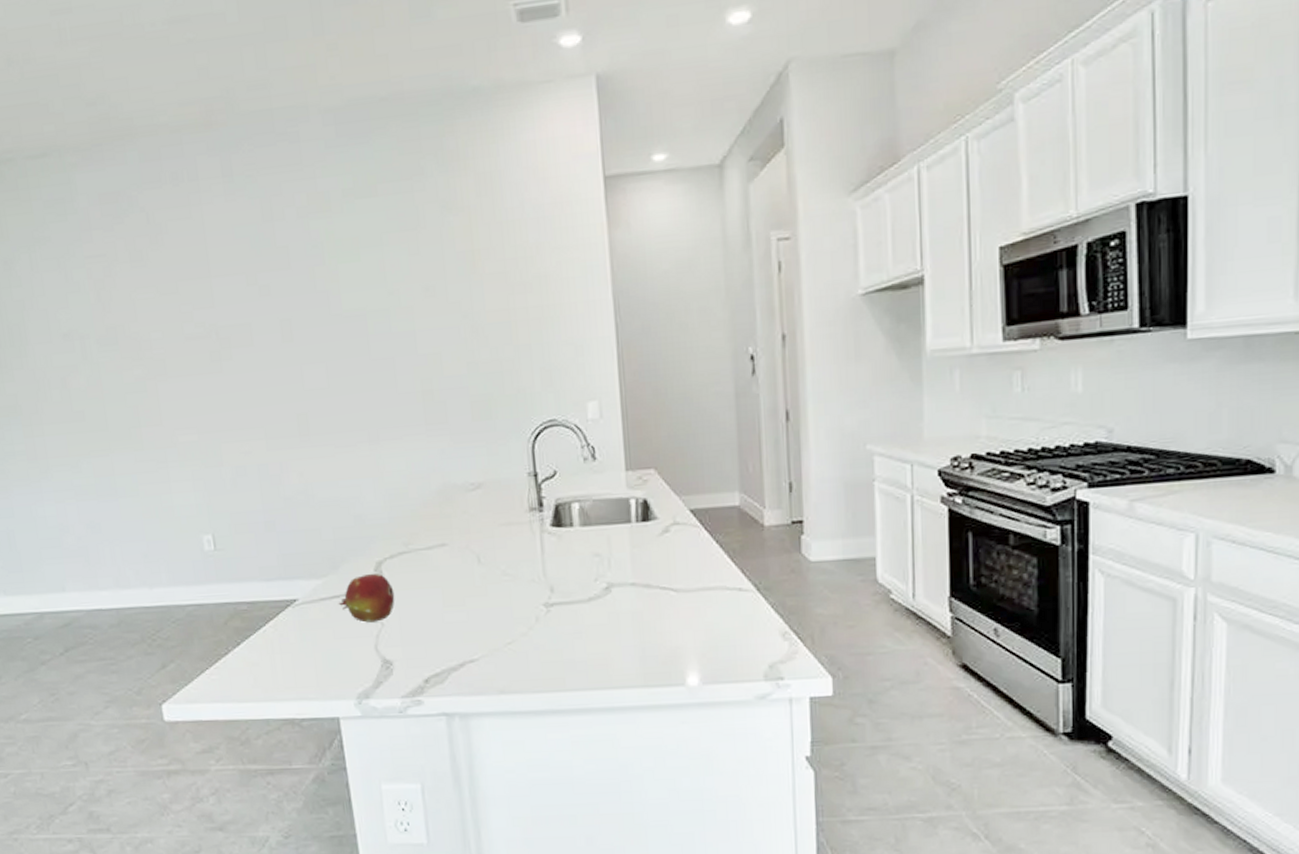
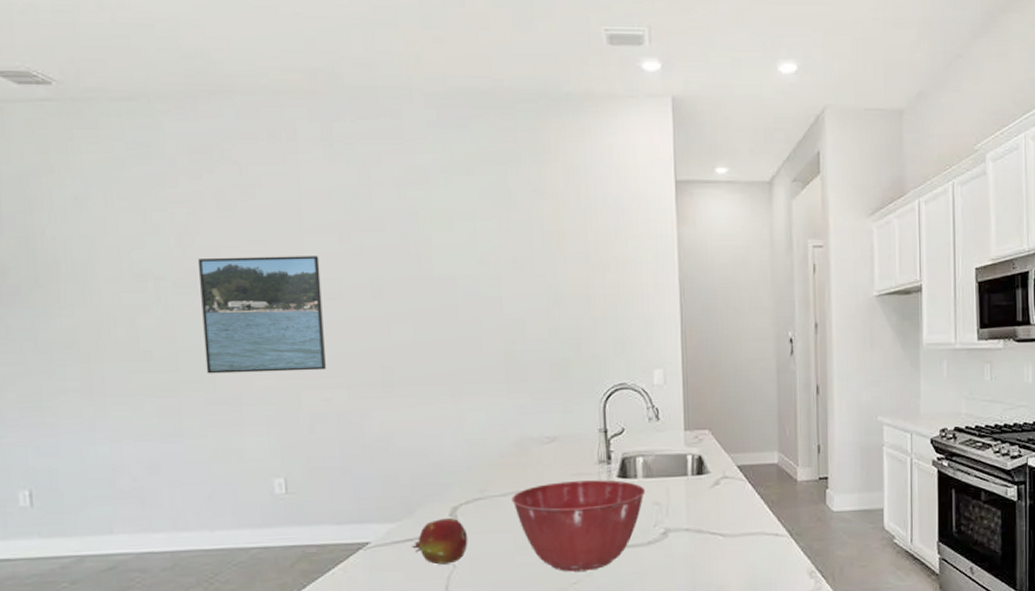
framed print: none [116,301,243,431] -> present [197,256,326,374]
mixing bowl: none [437,529,584,631] -> present [512,480,646,572]

